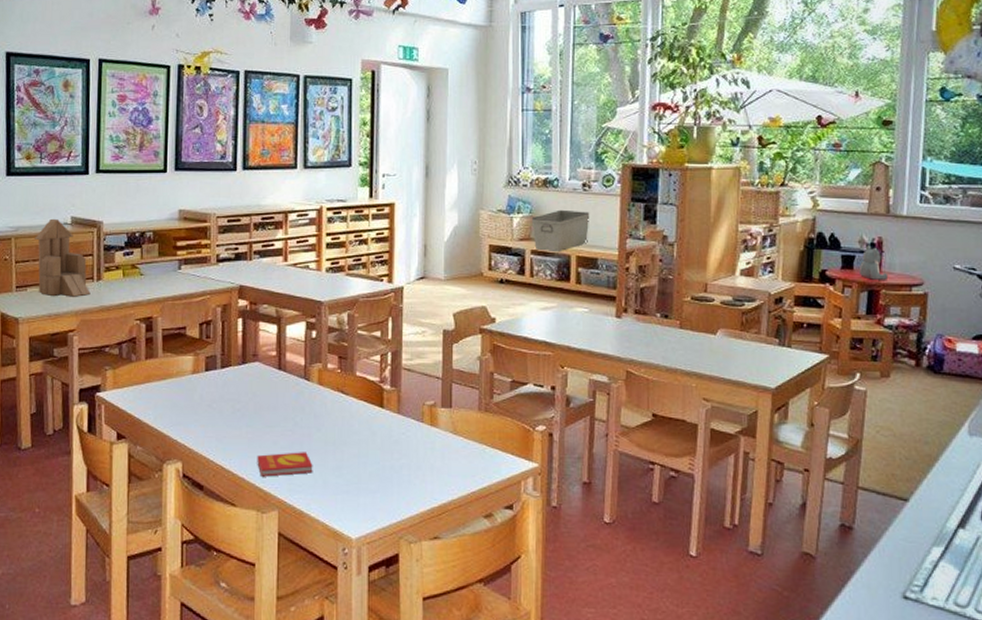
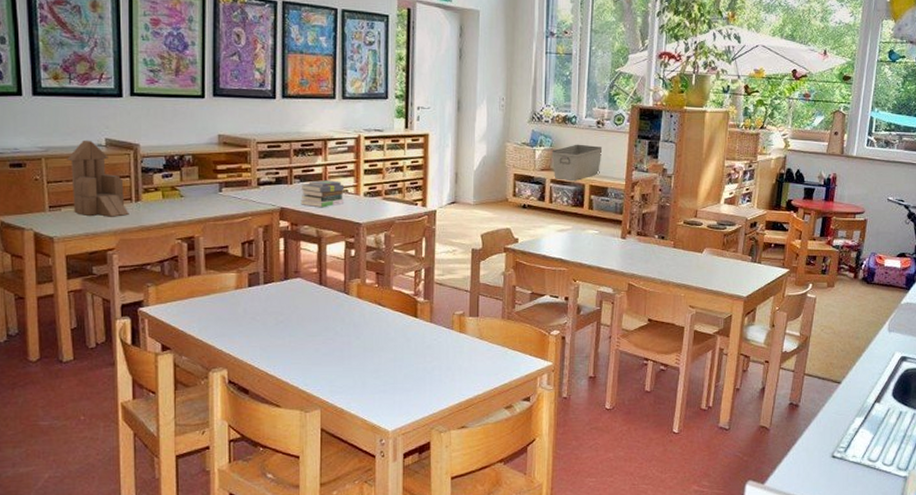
book: present [257,452,313,477] -> none [300,358,353,380]
books: none [260,255,306,285] -> present [300,180,345,208]
stuffed animal: present [858,245,889,281] -> none [816,180,839,210]

